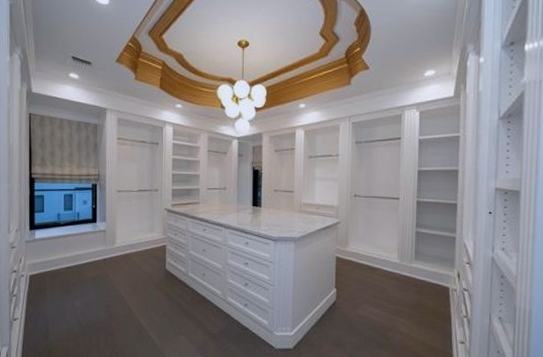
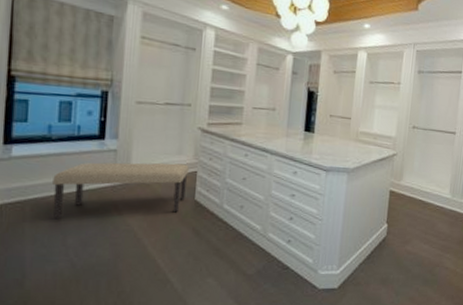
bench: none [63,239,159,286] -> present [53,162,189,218]

